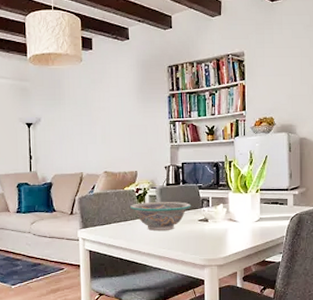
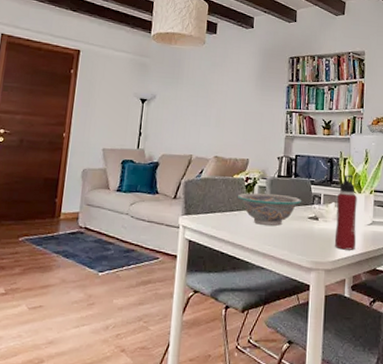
water bottle: none [224,176,245,246] -> present [334,175,357,250]

